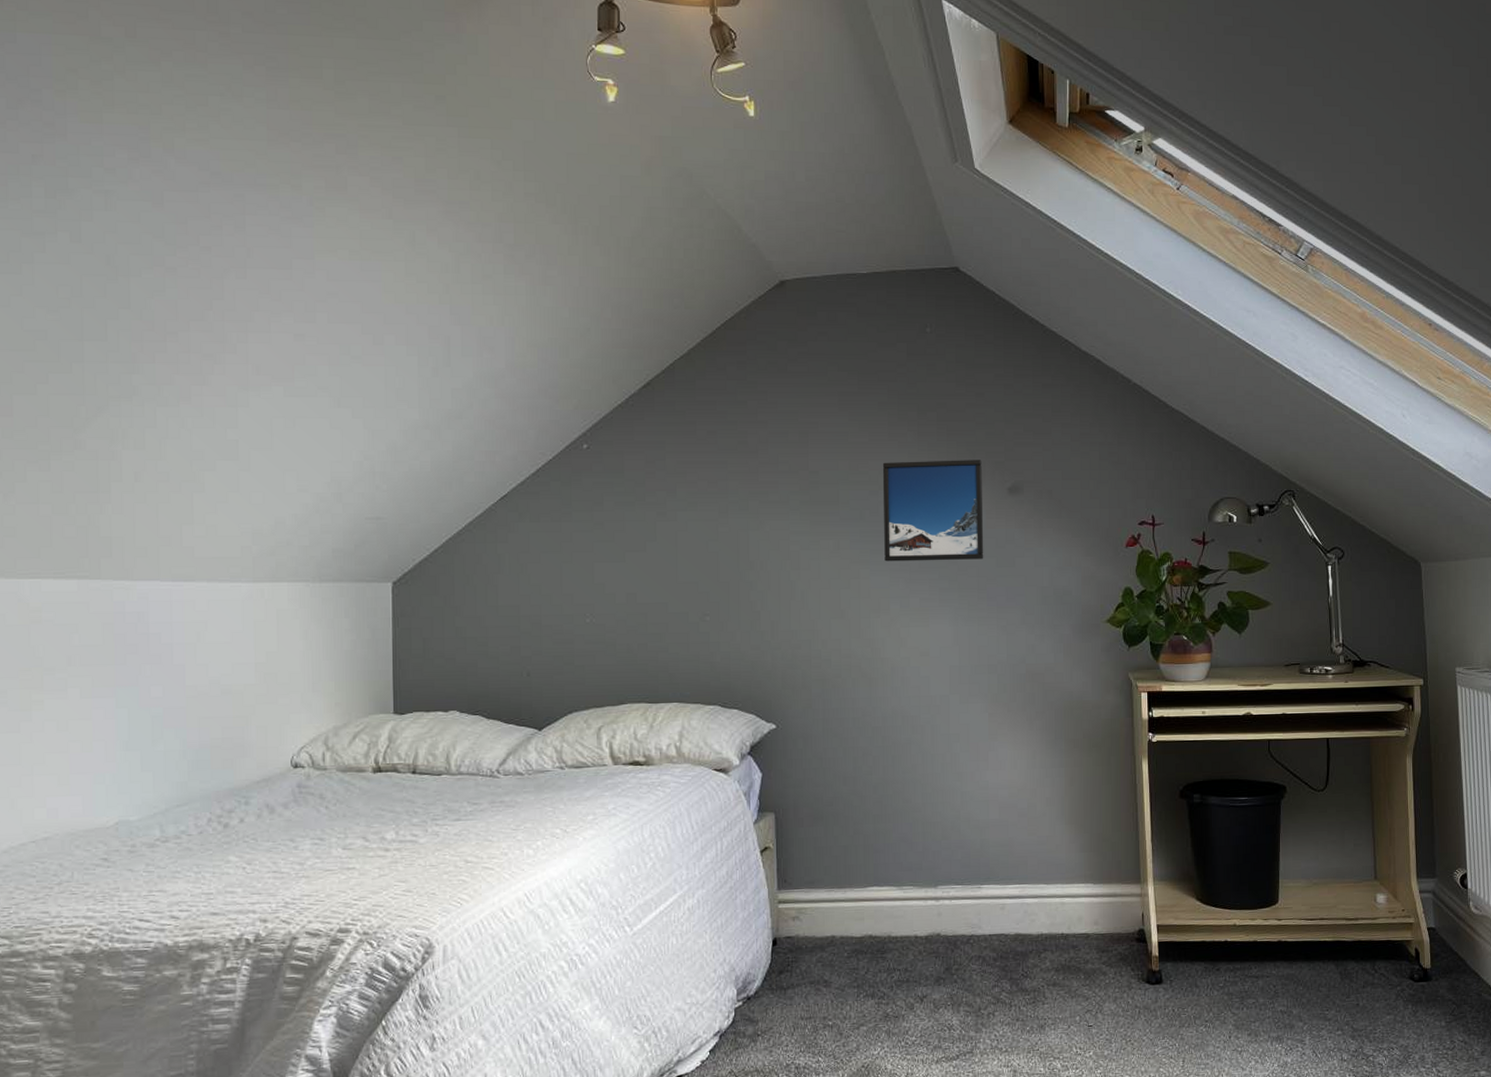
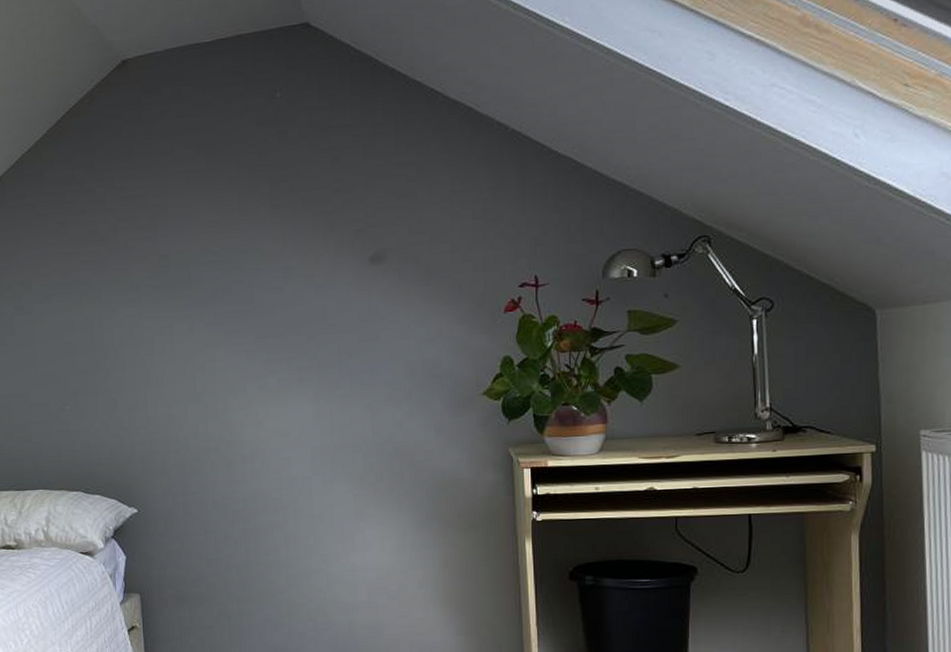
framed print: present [882,460,984,562] -> none [234,229,345,343]

